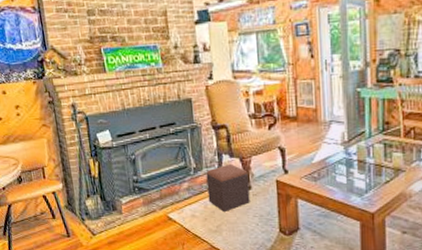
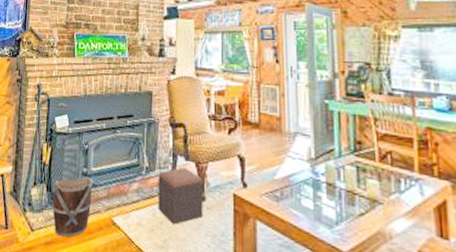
bucket: none [106,184,147,236] -> present [52,177,93,237]

